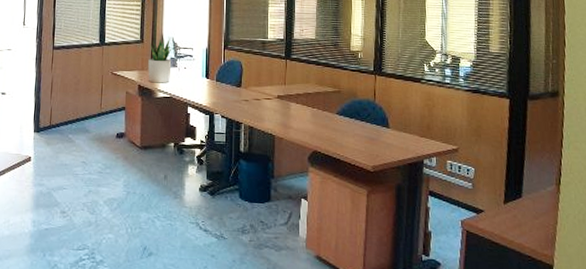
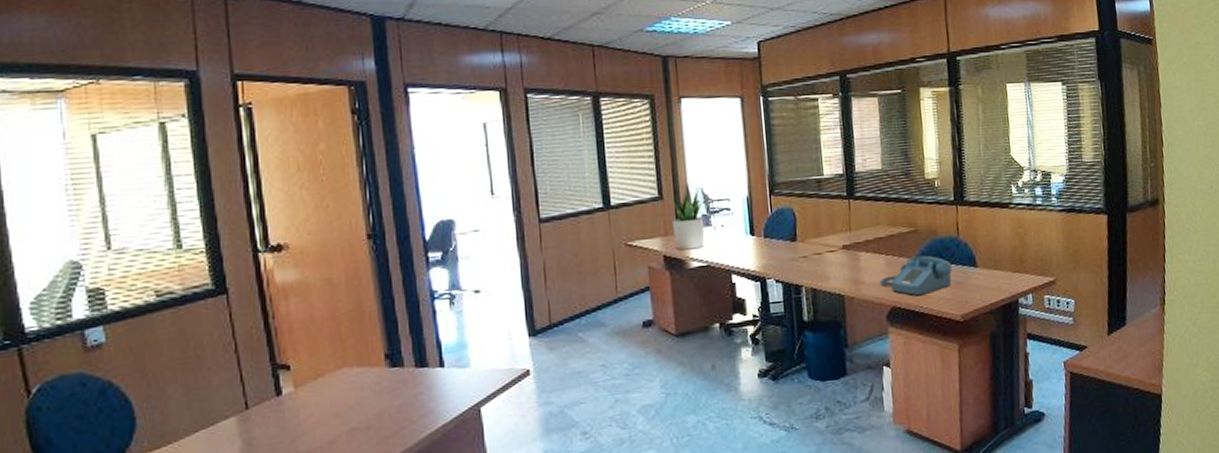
telephone: none [305,112,368,145] -> present [879,255,953,296]

